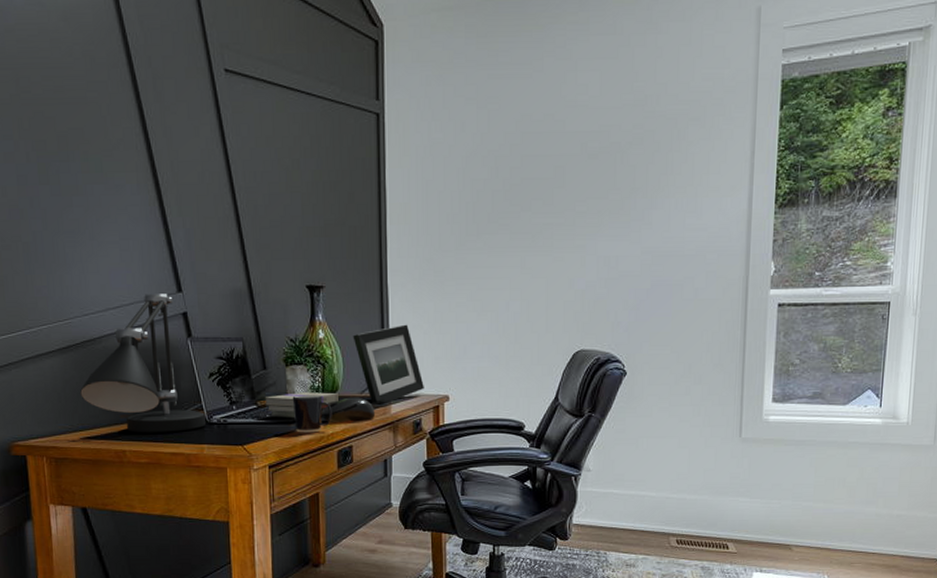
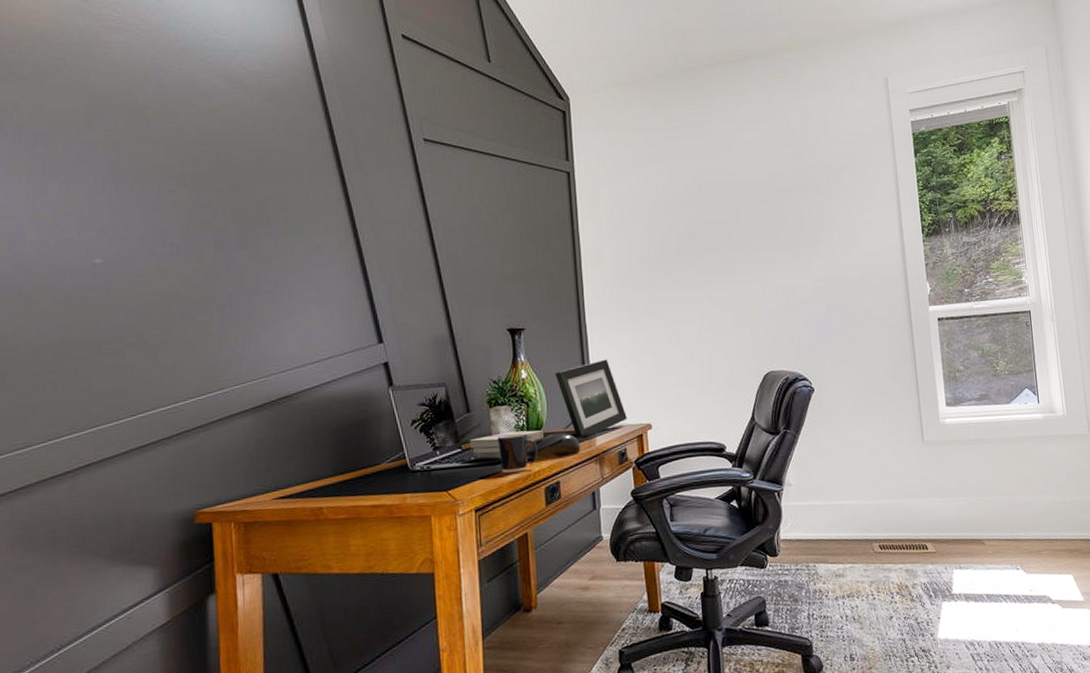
desk lamp: present [80,293,207,433] -> none [274,345,409,488]

